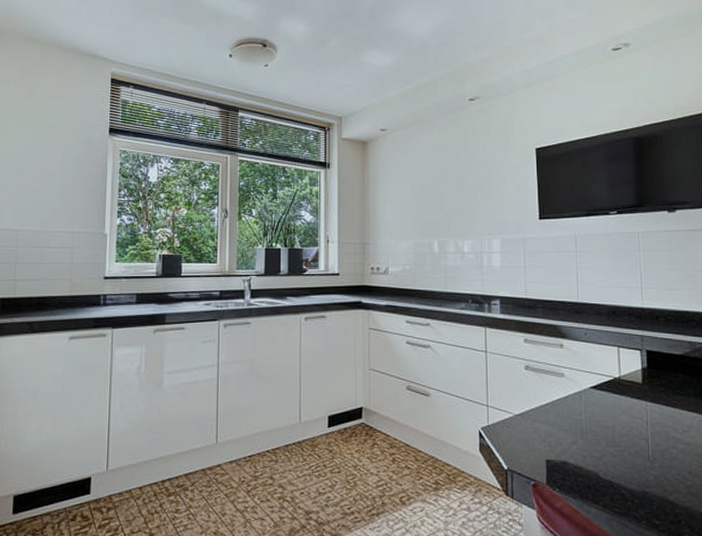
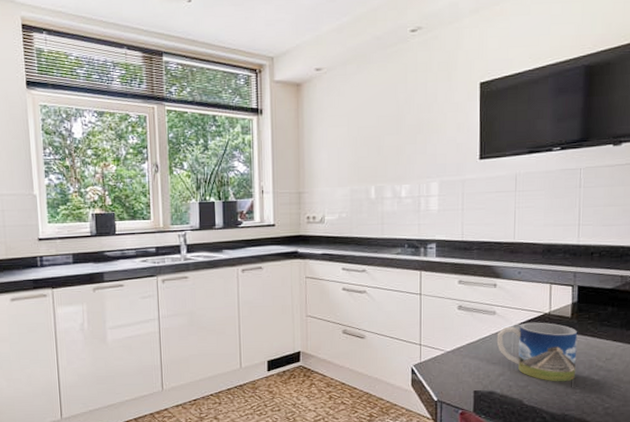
mug: none [566,386,653,454] -> present [496,322,578,382]

